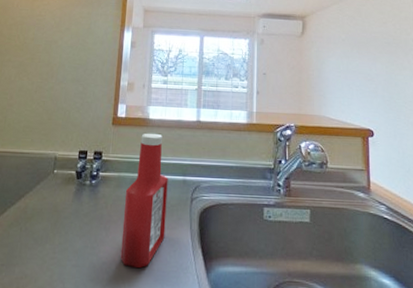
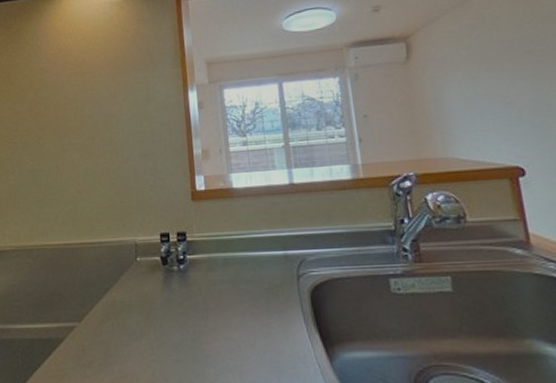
ketchup bottle: present [120,133,168,269] -> none [219,204,273,360]

